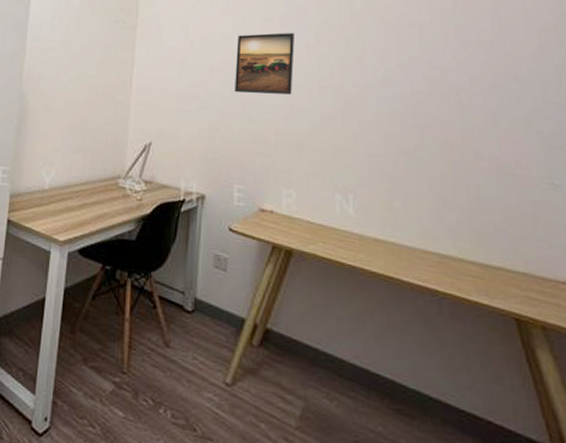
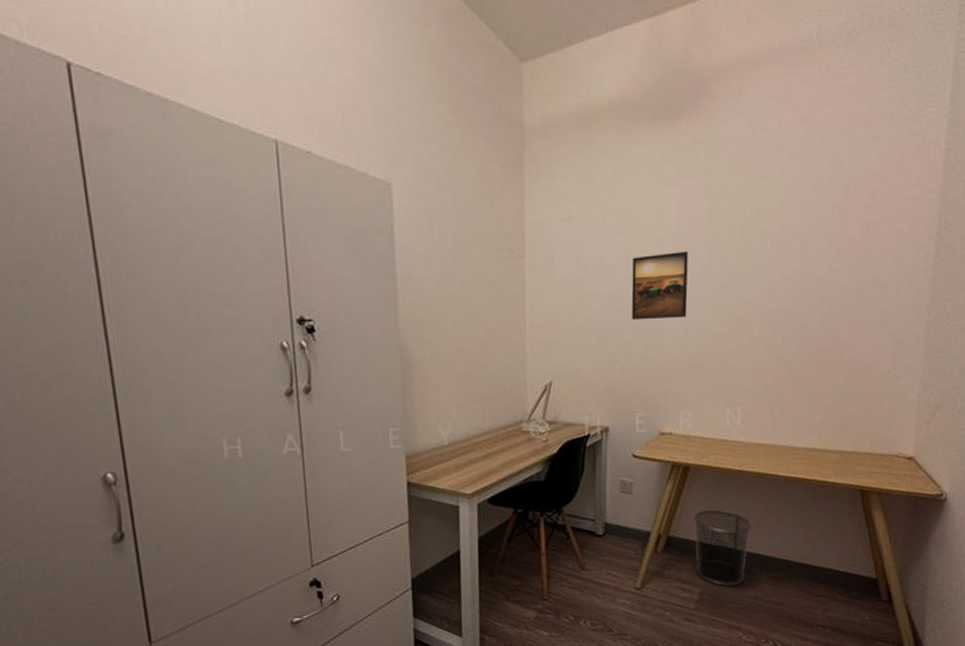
waste bin: none [297,306,368,410] -> present [694,509,751,586]

